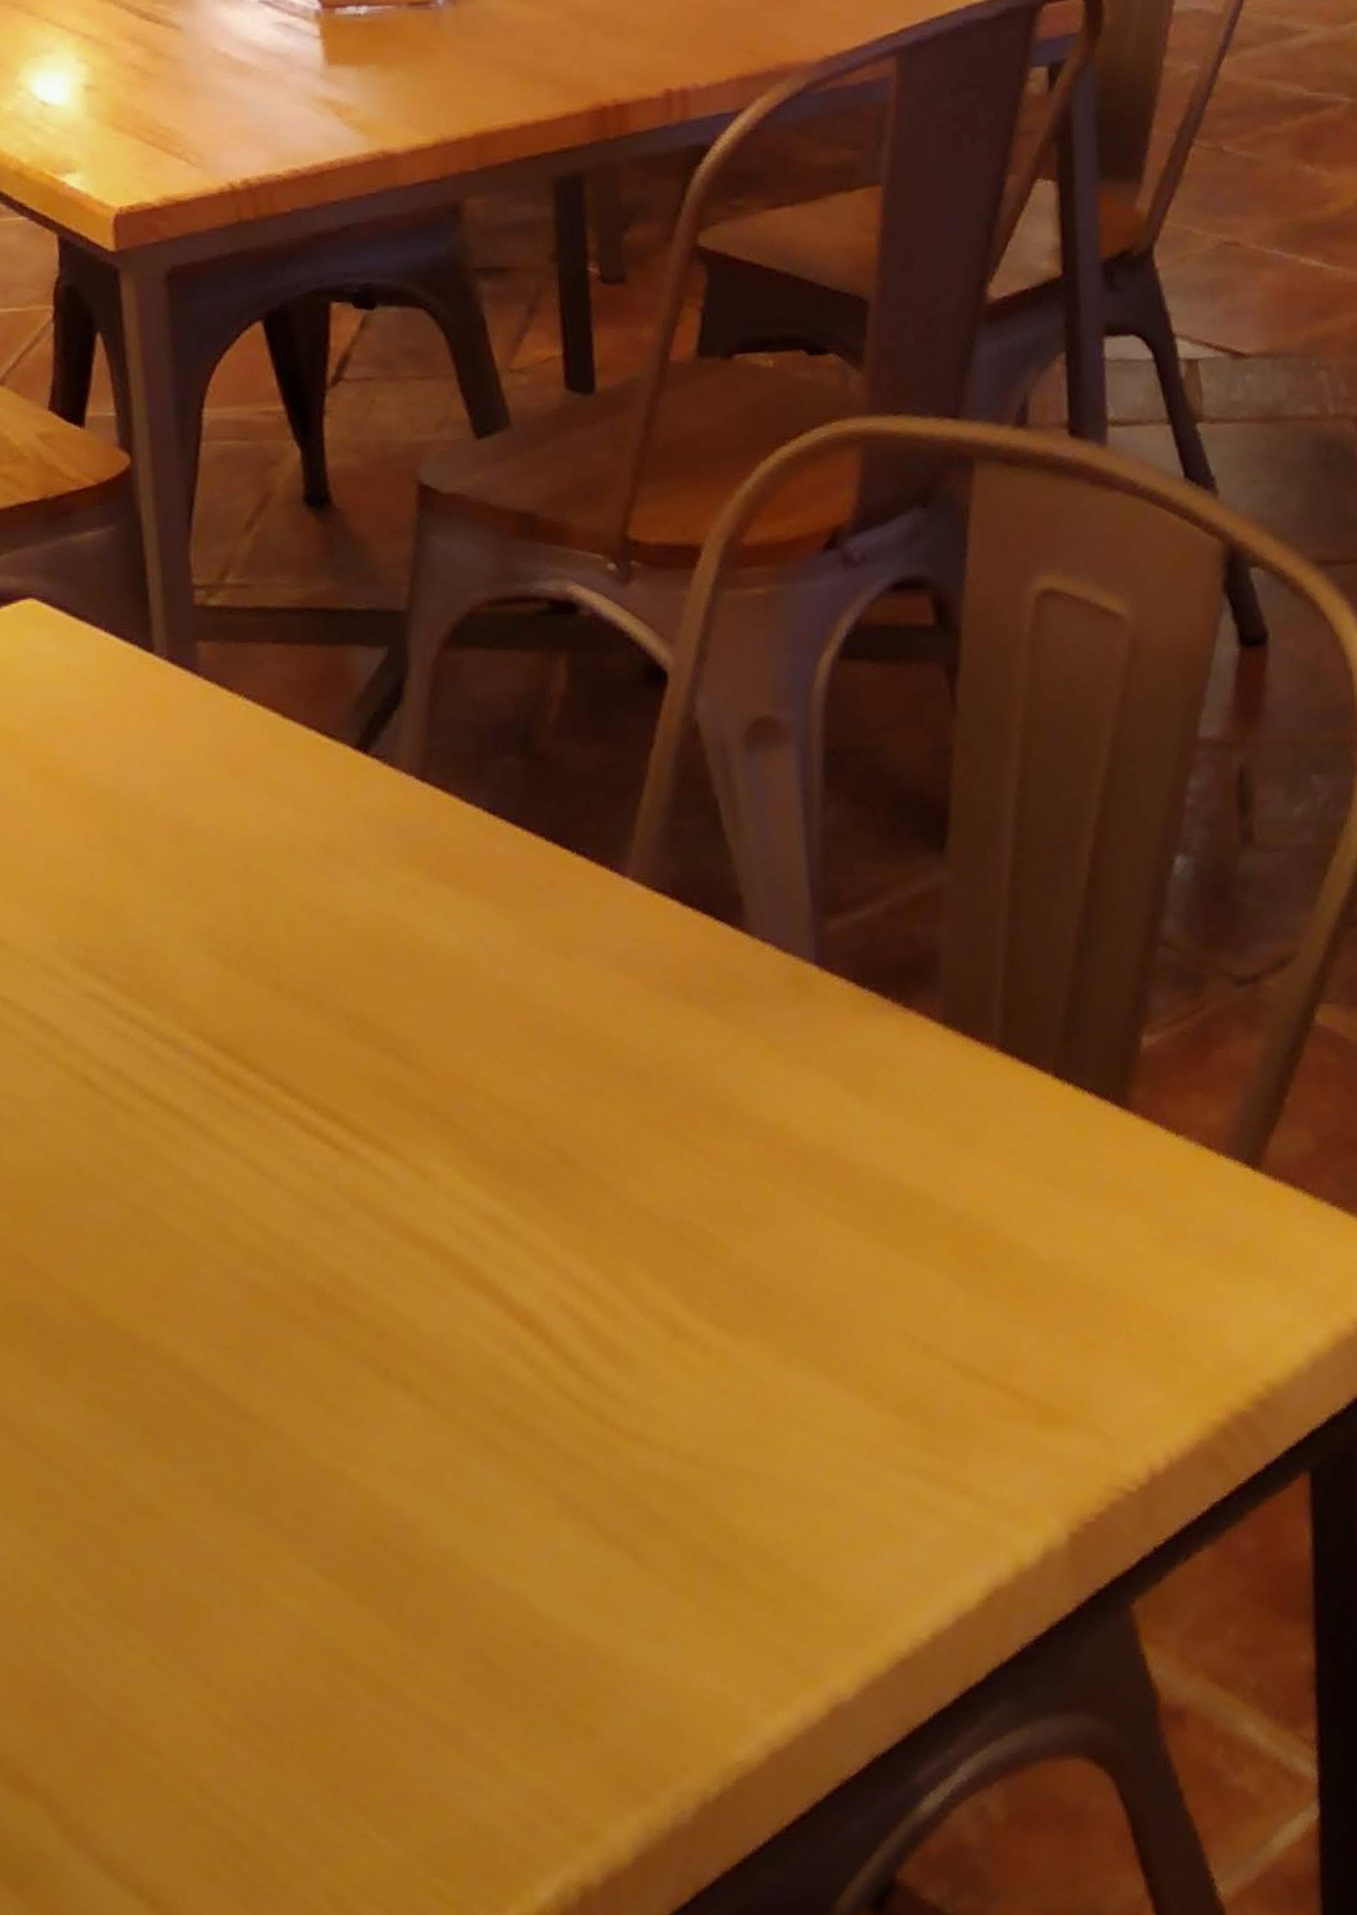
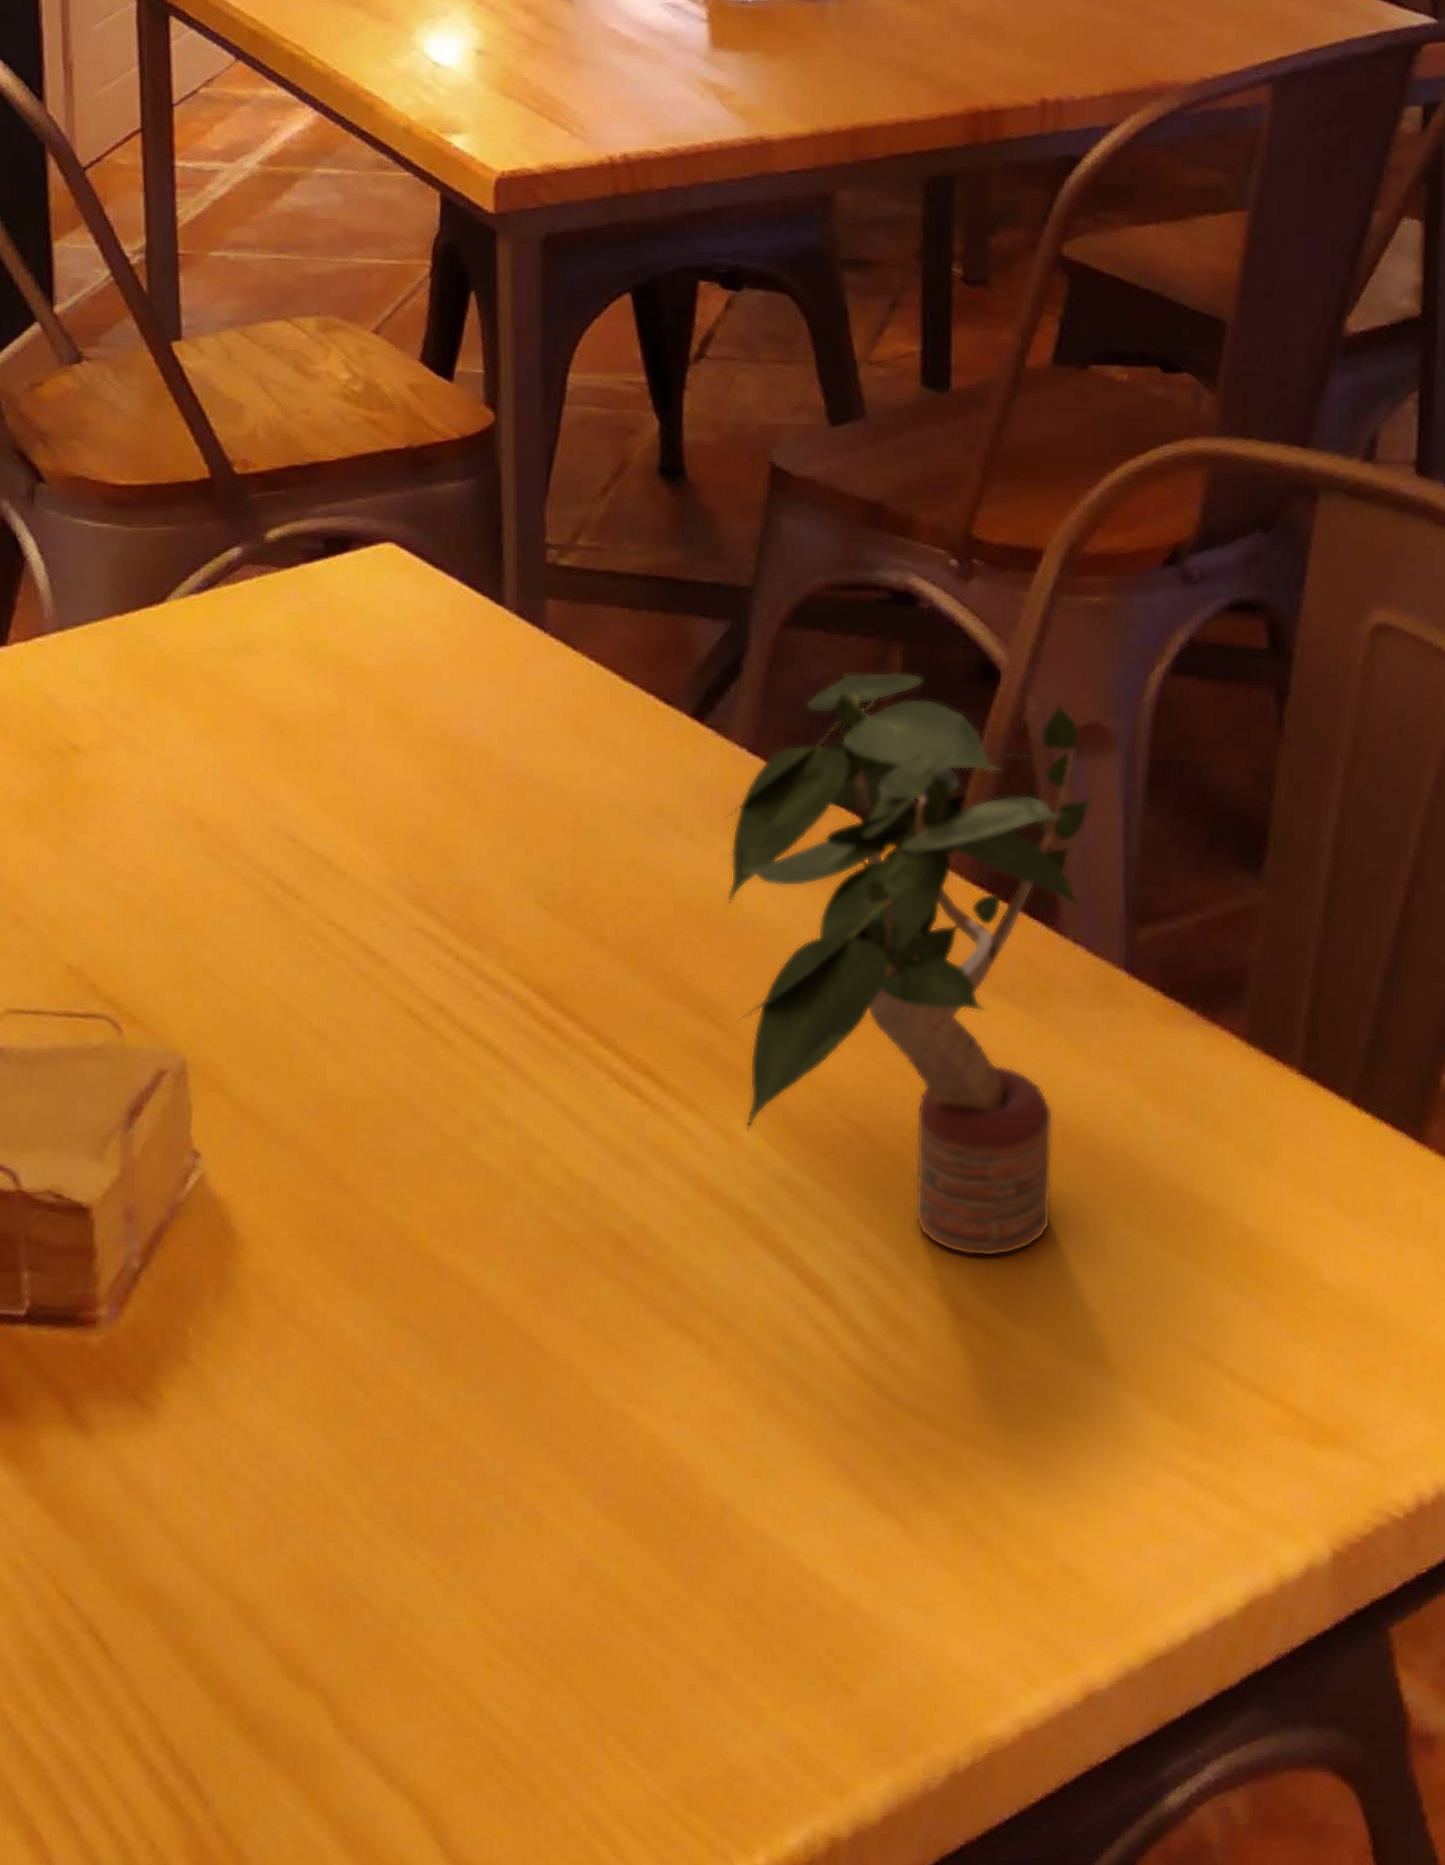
potted plant: none [395,682,770,1272] -> present [722,671,1093,1257]

